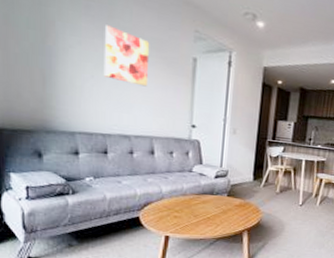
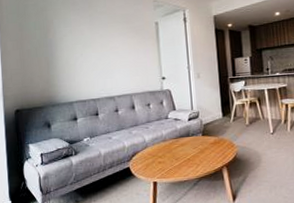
wall art: present [103,25,150,87] -> none [87,13,123,54]

